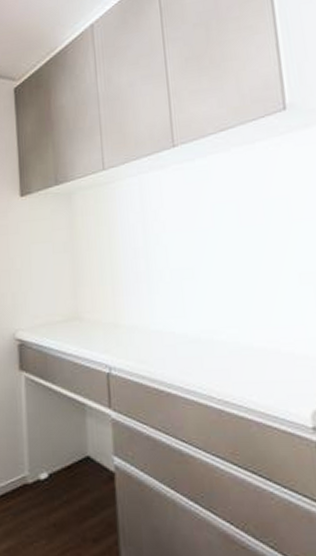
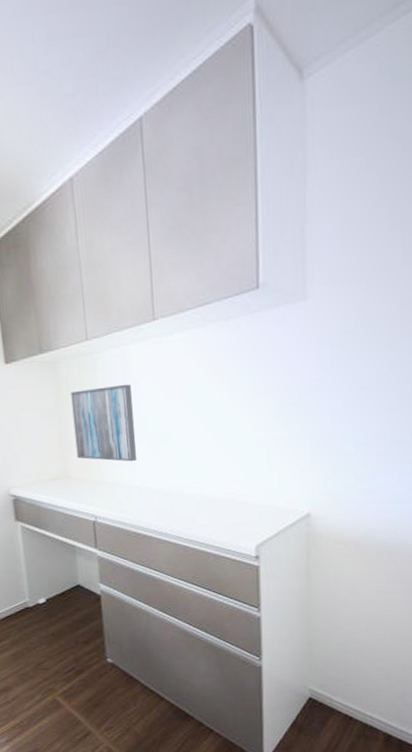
wall art: none [85,213,158,301] -> present [71,384,137,462]

